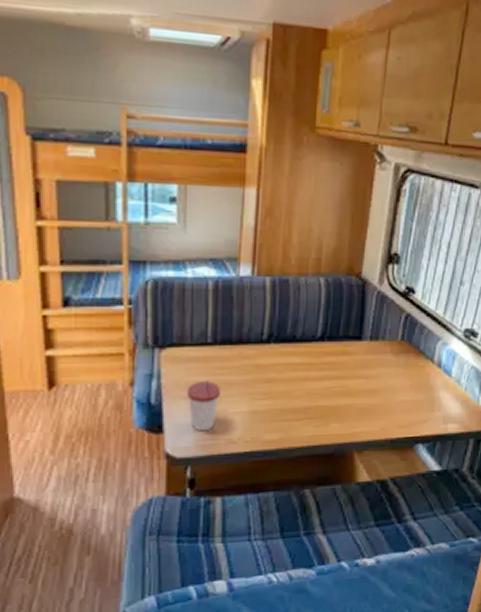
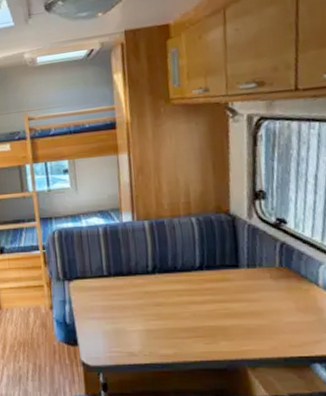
cup: present [186,380,221,432] -> none [92,304,120,345]

